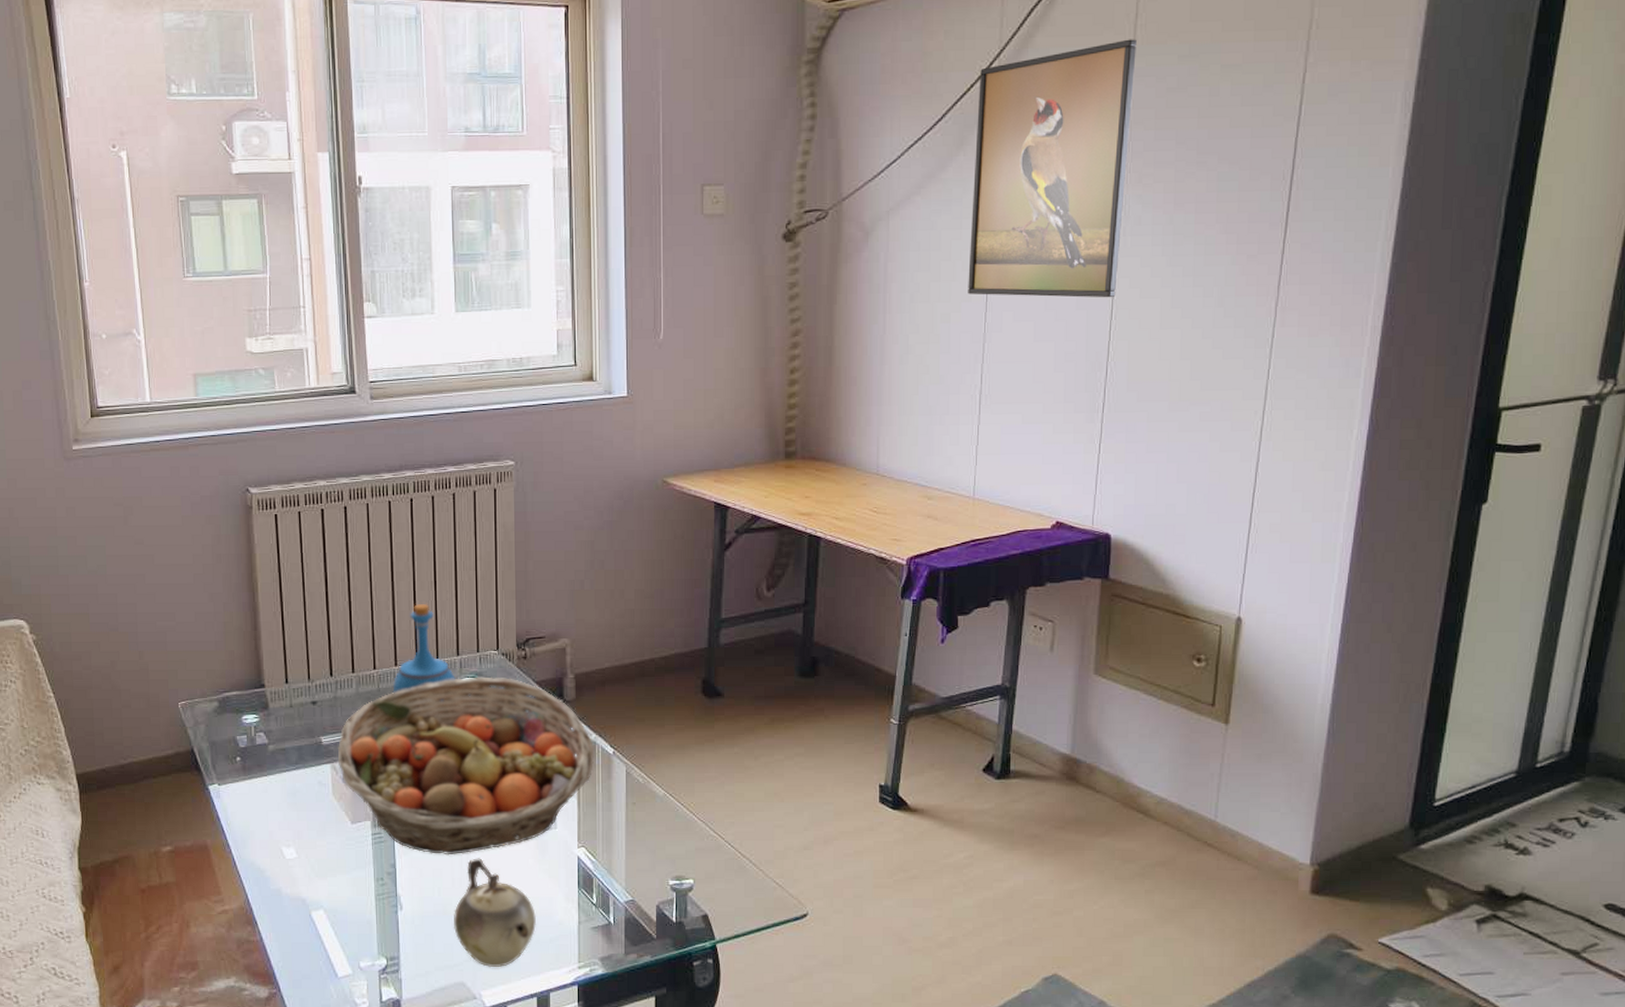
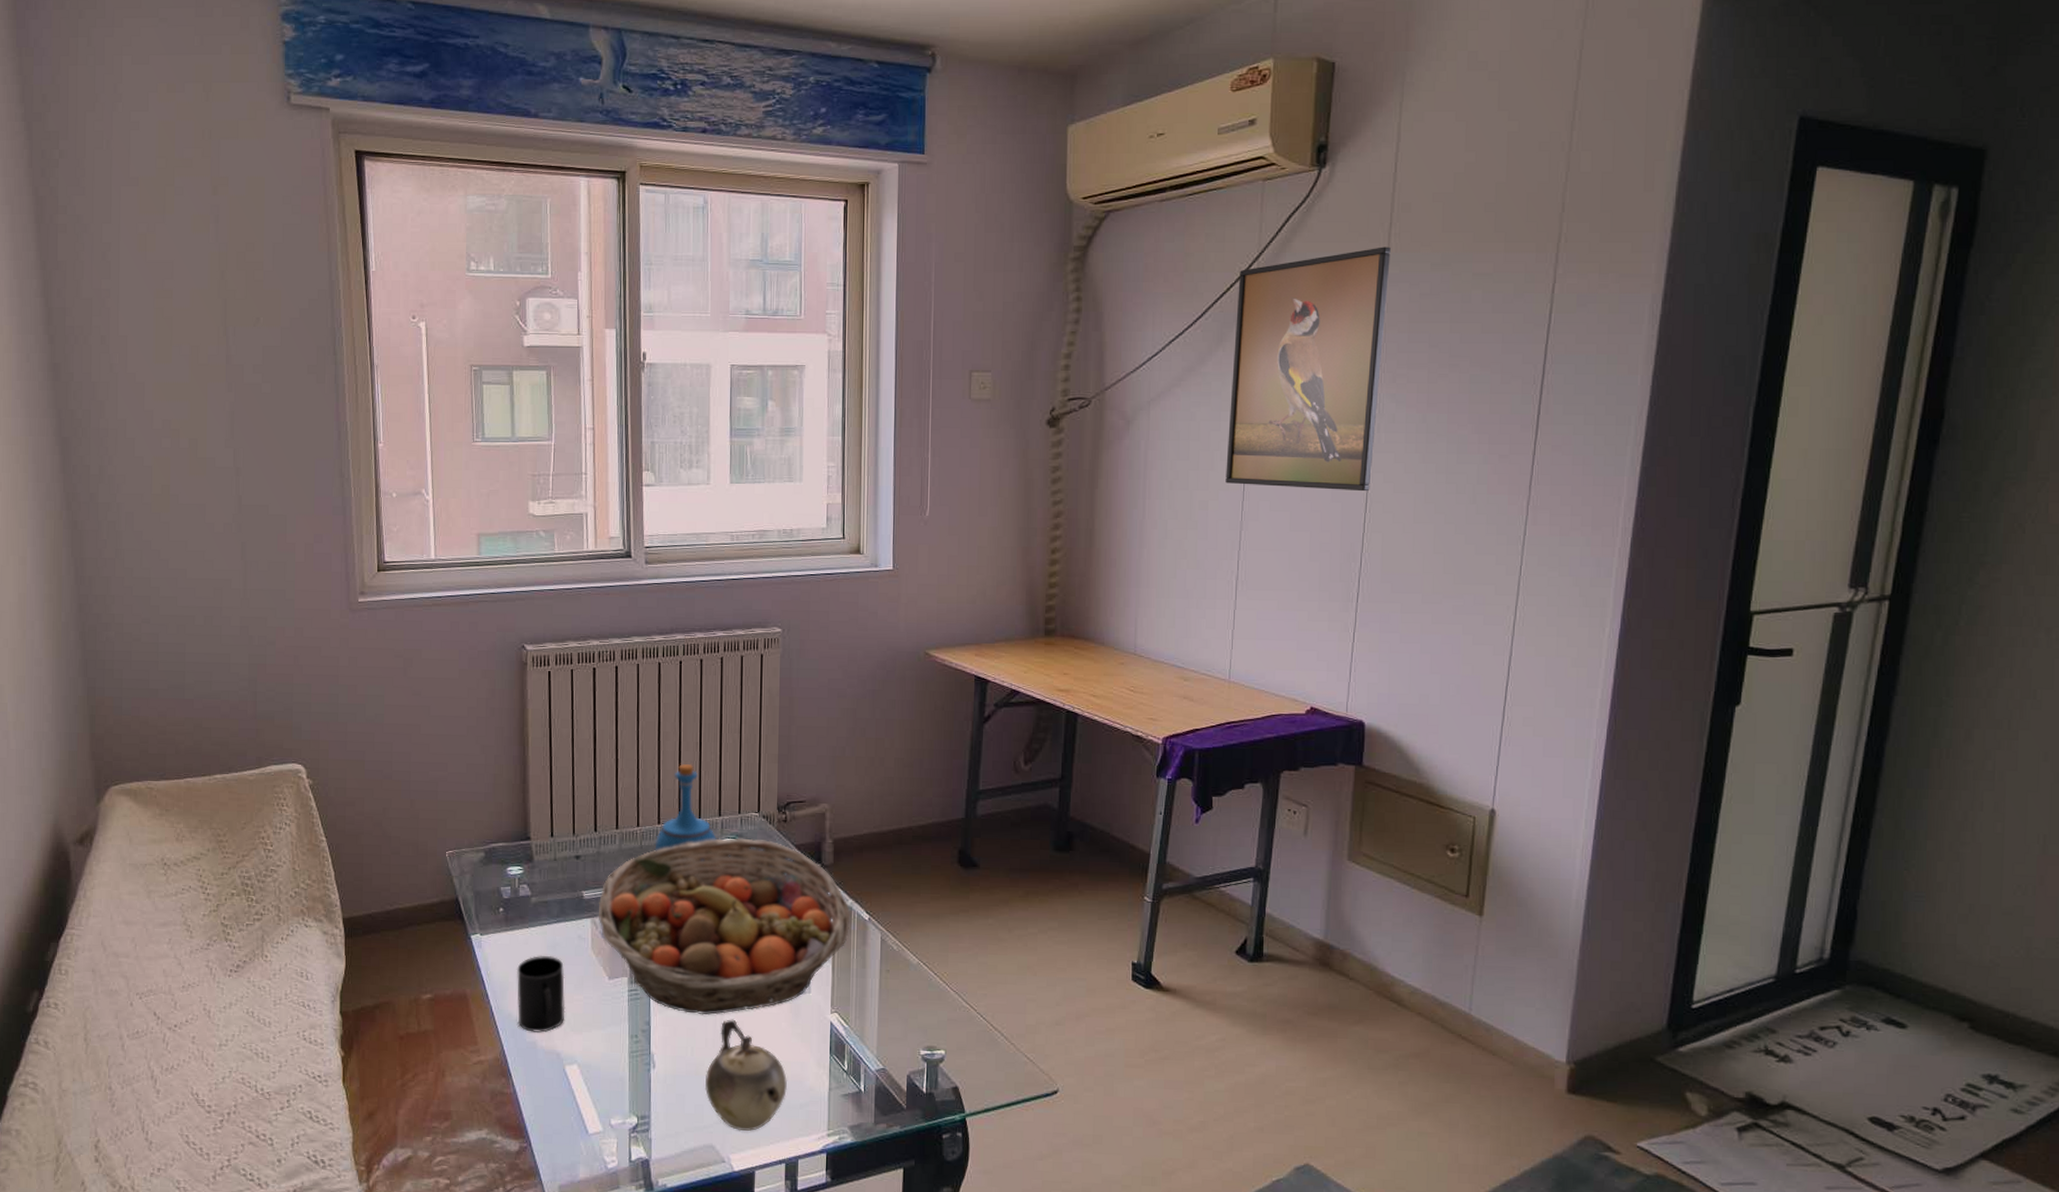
mug: none [256,803,309,880] -> present [516,956,565,1033]

